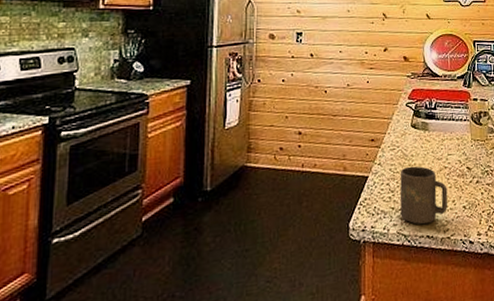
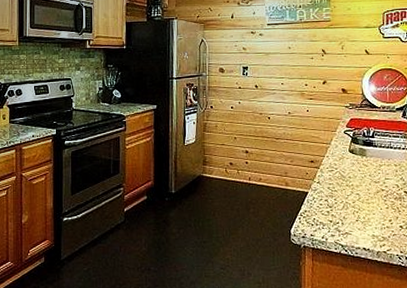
mug: present [400,166,448,224] -> none [337,186,385,238]

